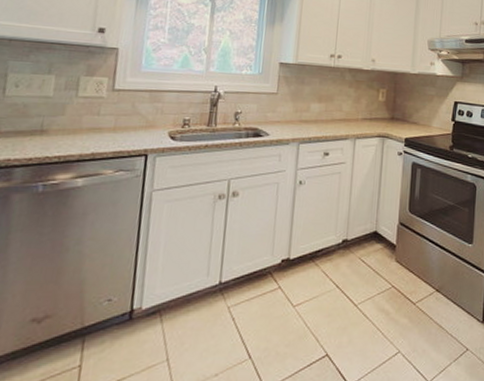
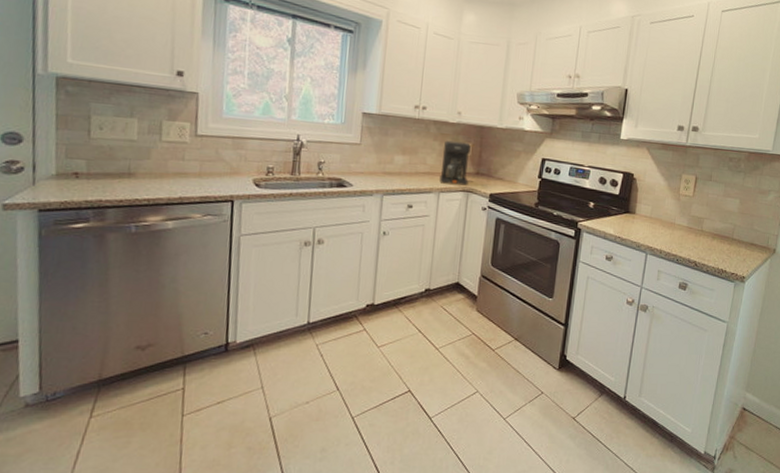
coffee maker: none [355,87,385,131] -> present [439,140,471,186]

